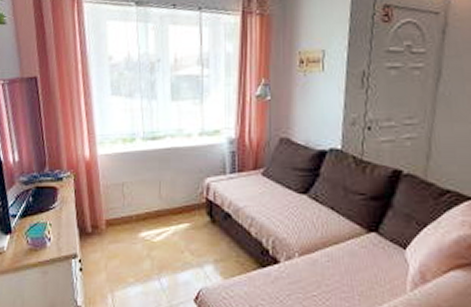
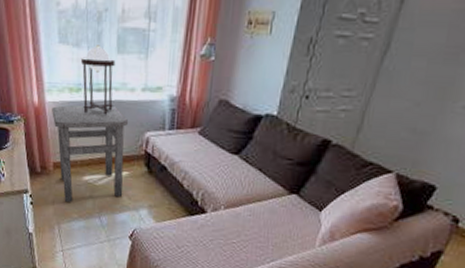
side table: none [104,154,186,265] -> present [52,105,128,203]
table lamp: none [133,94,170,164] -> present [80,45,116,115]

